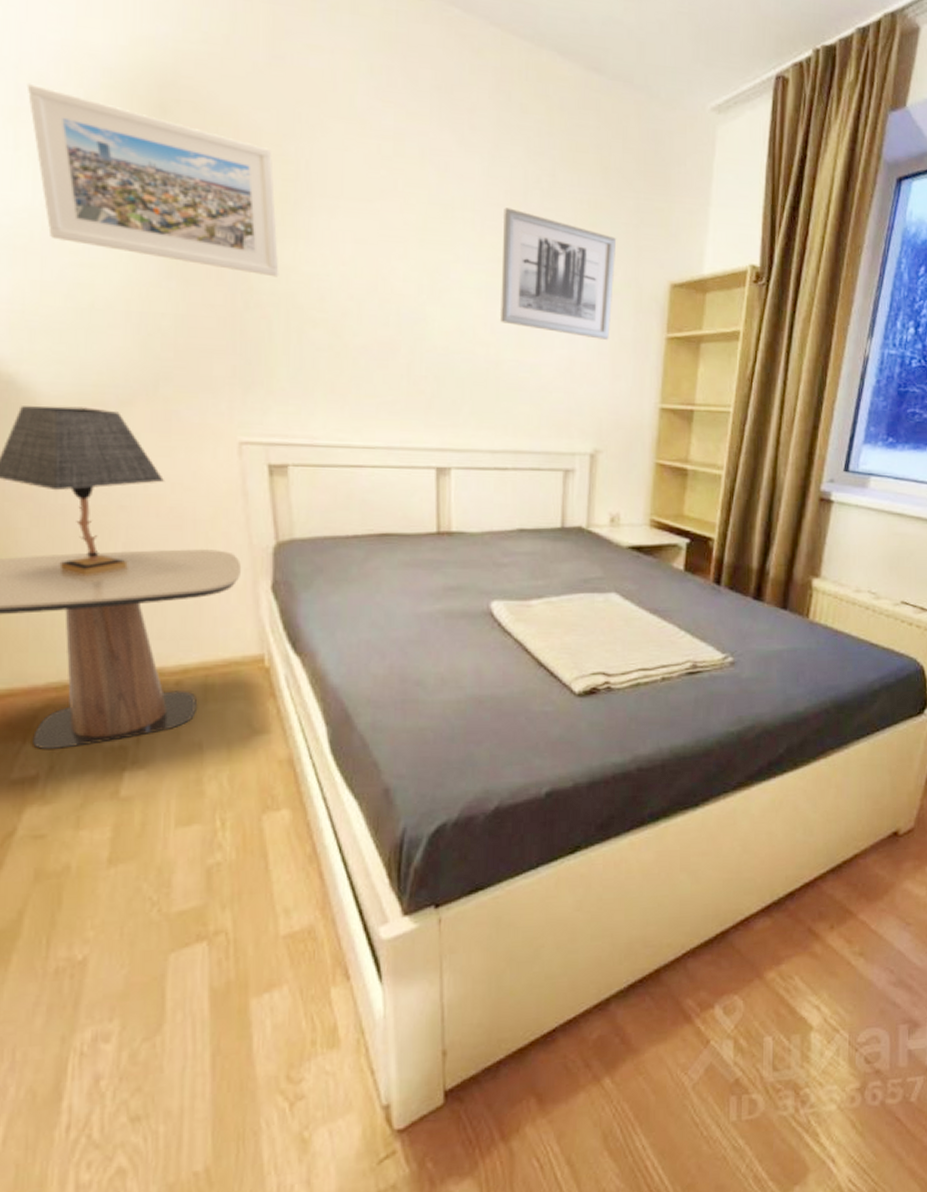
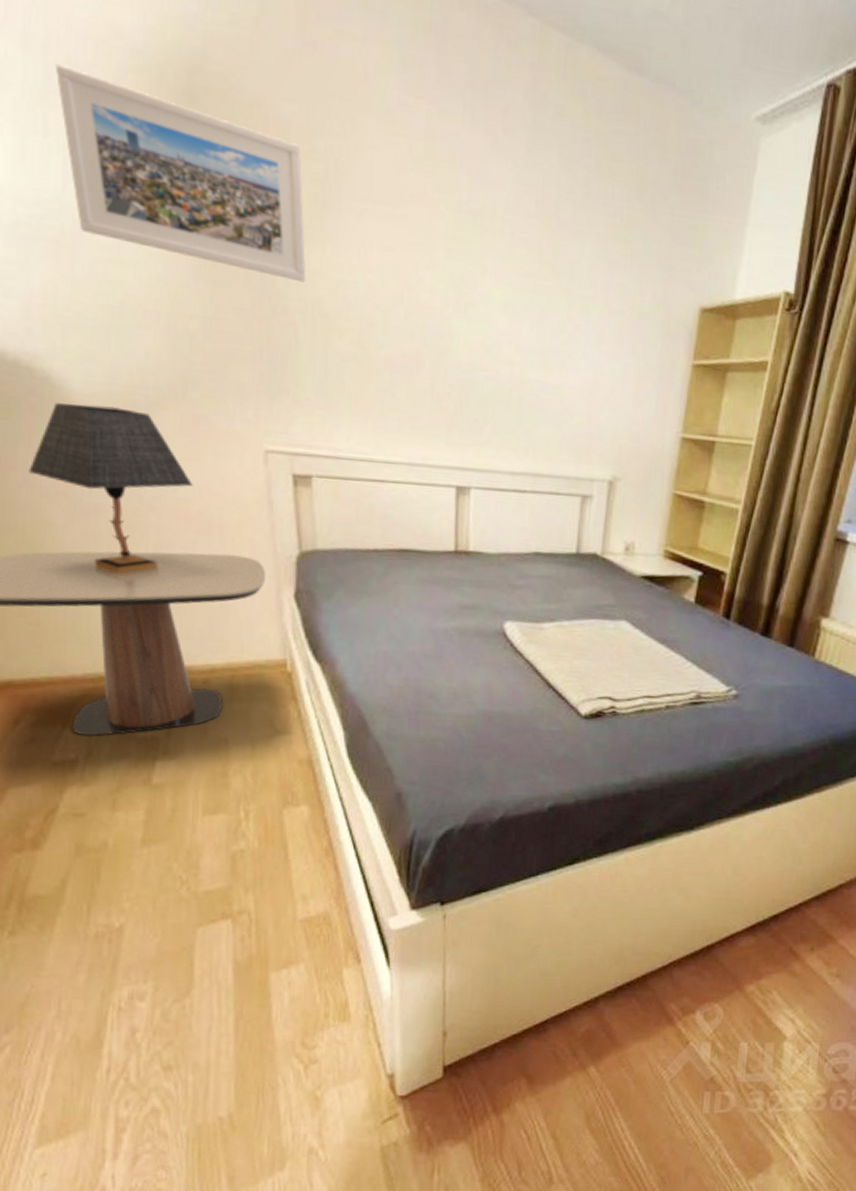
wall art: present [501,208,617,340] -> none [526,218,649,364]

